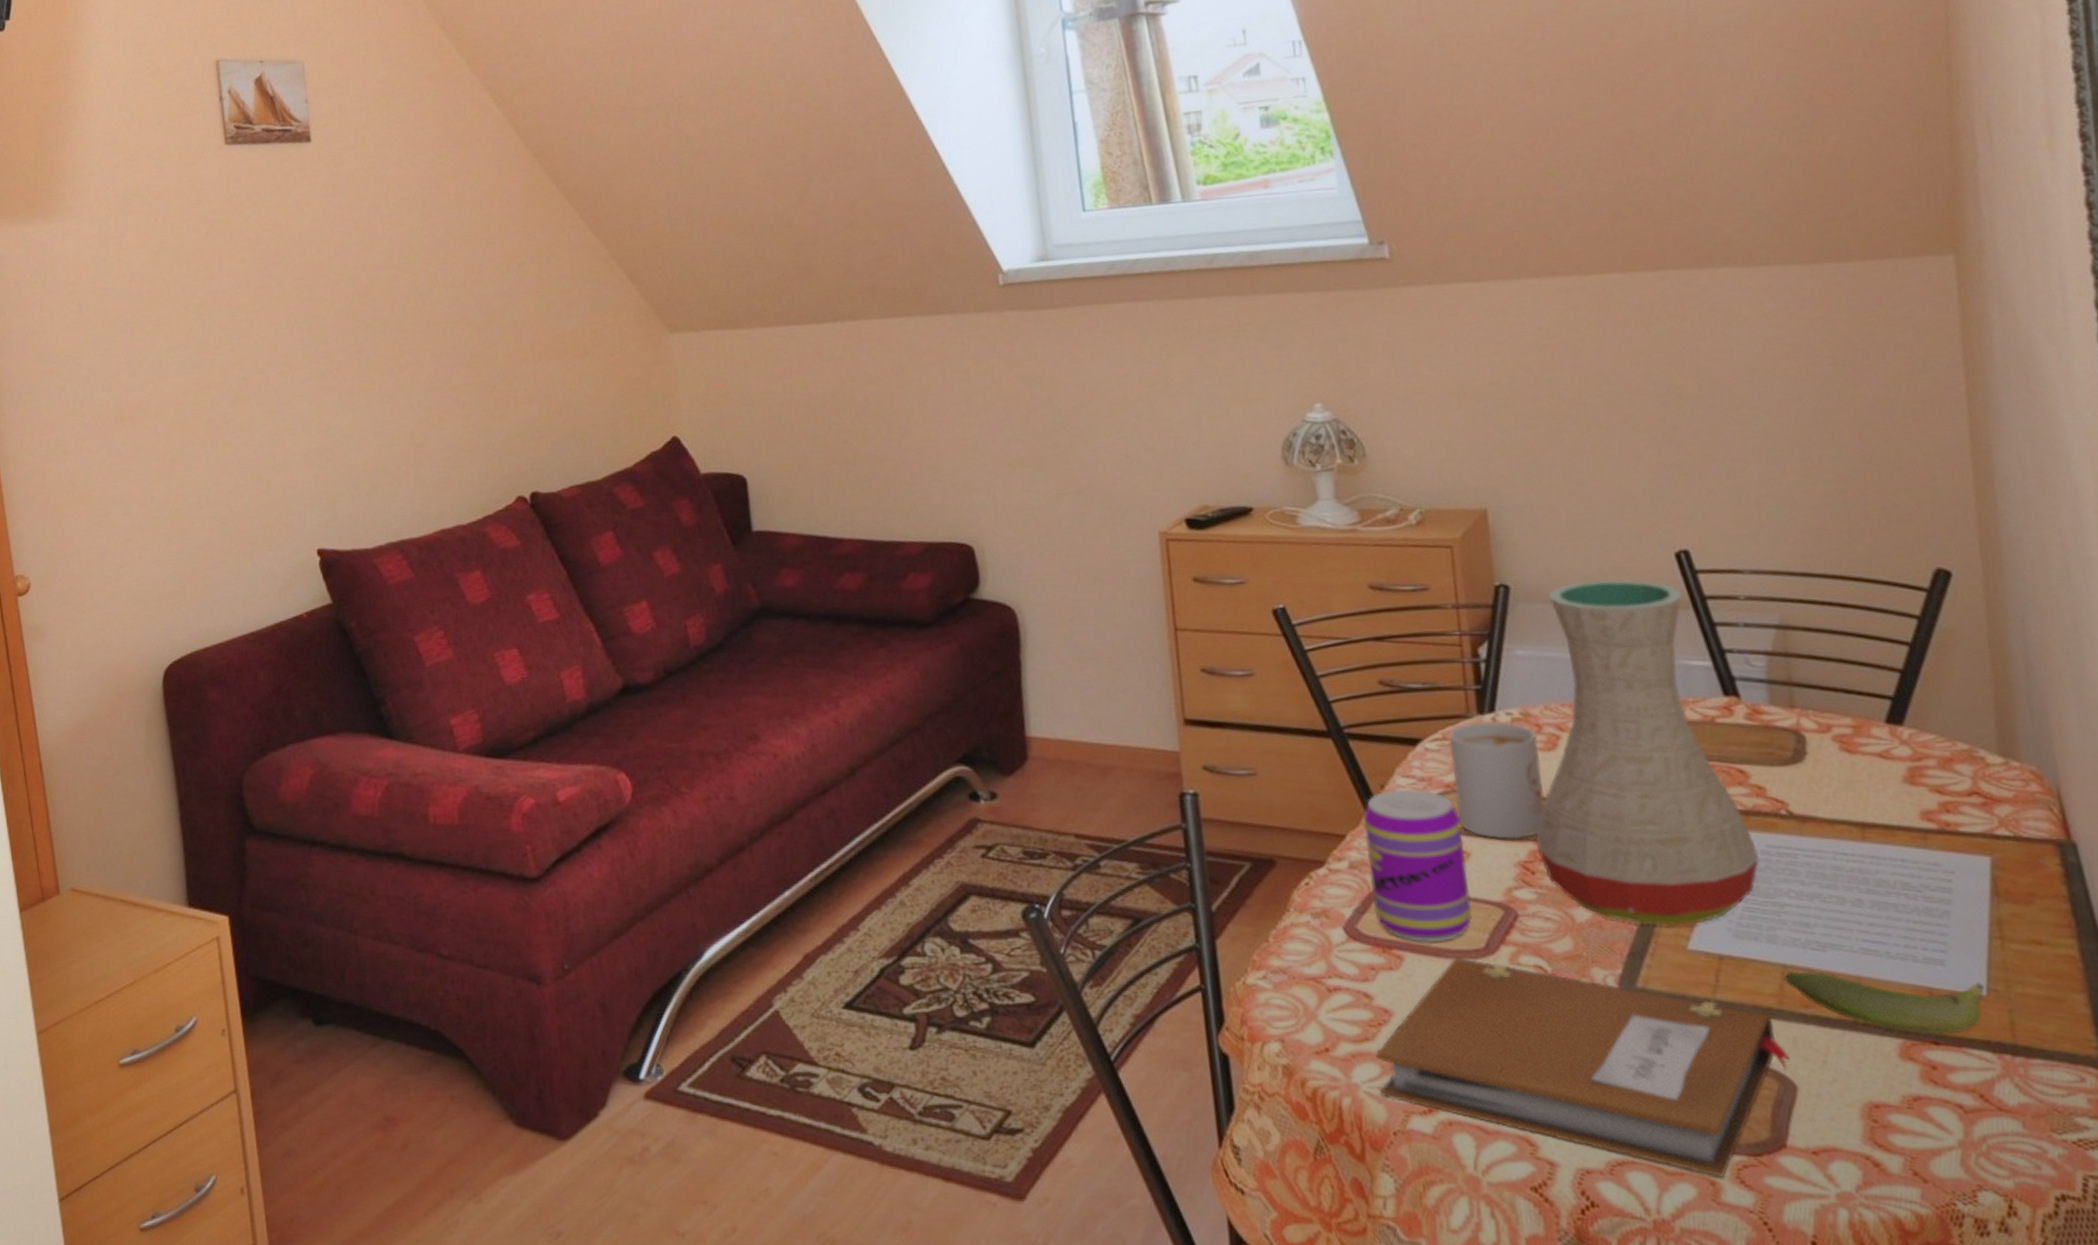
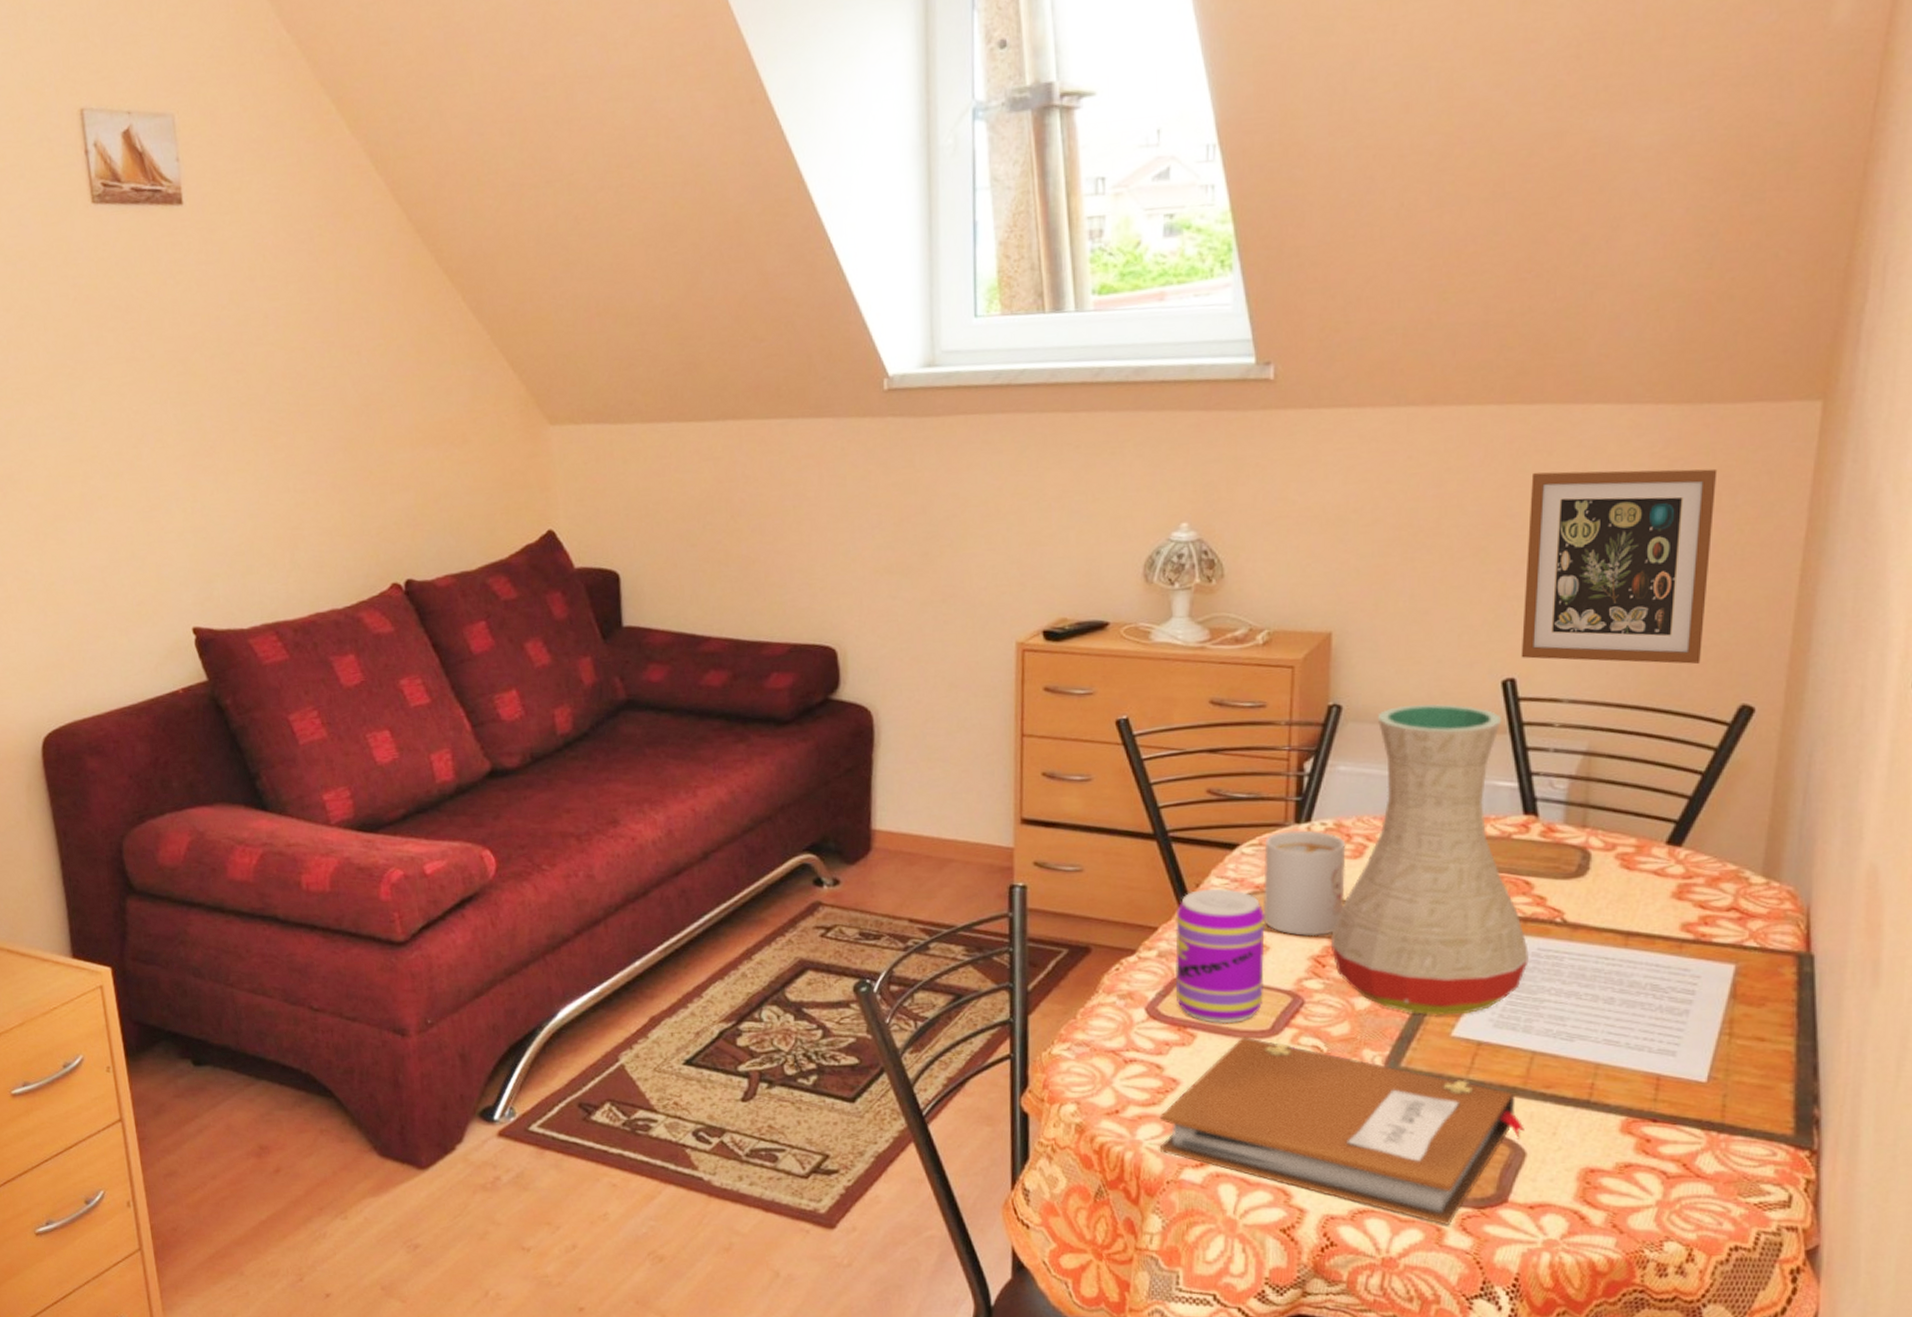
picture frame: none [1668,326,1883,529] -> present [1521,468,1718,665]
banana: present [1783,970,1985,1036] -> none [1532,1056,1706,1114]

